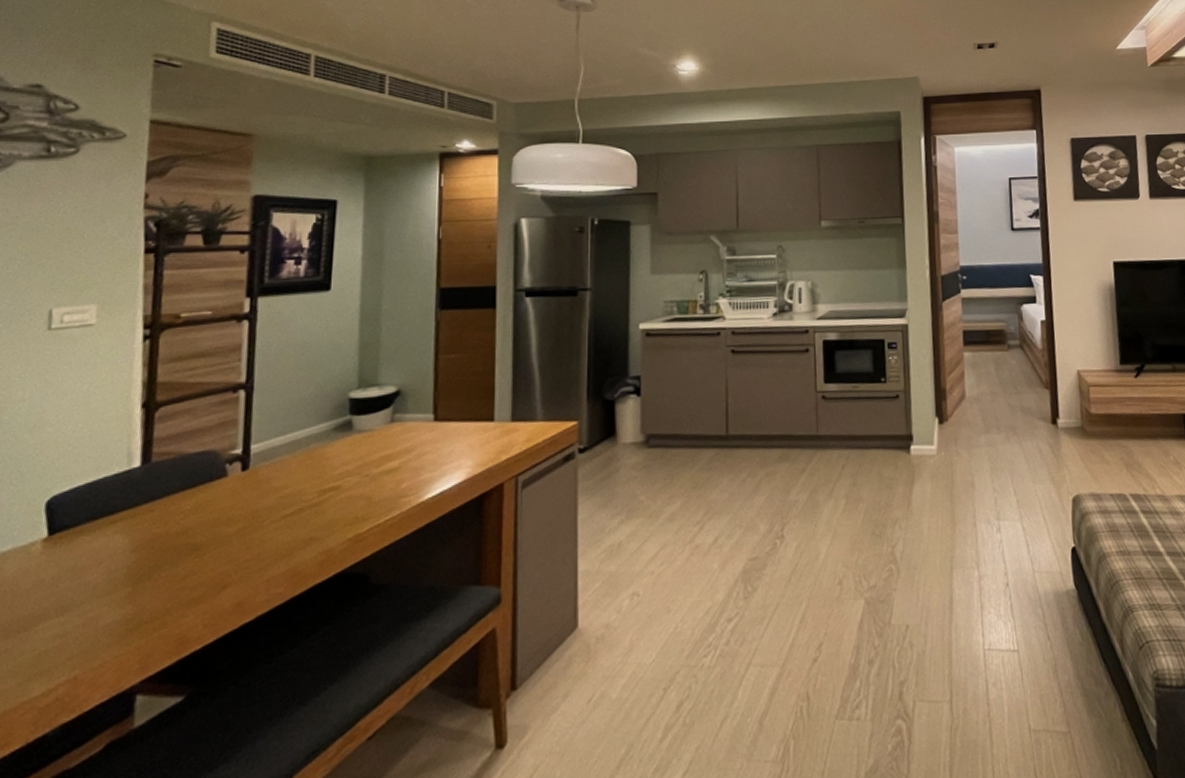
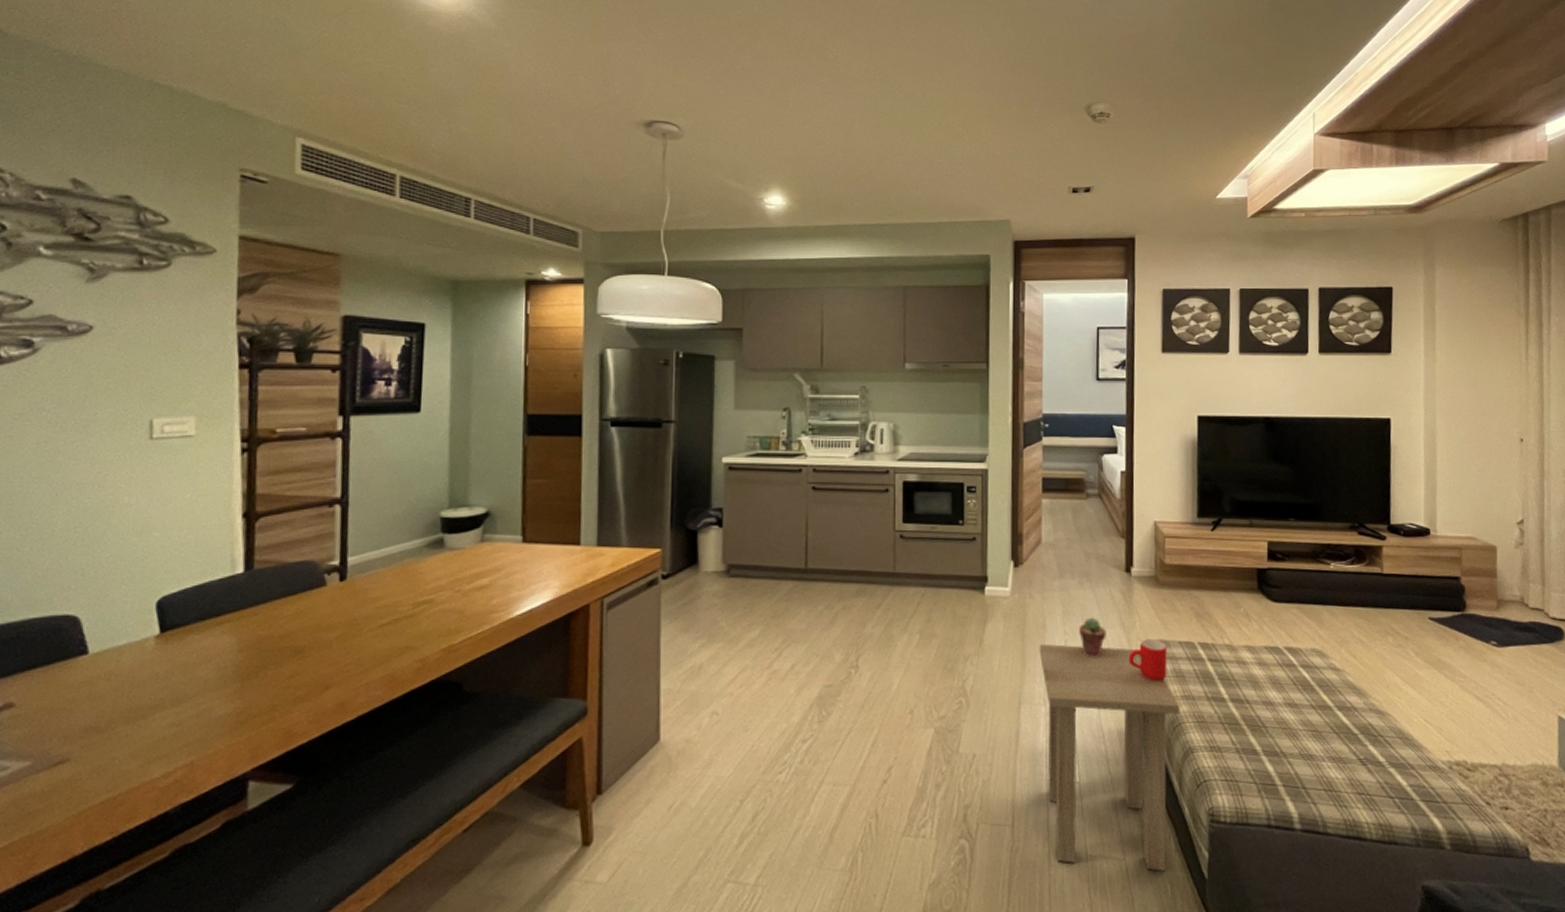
side table: none [968,503,1117,744] -> present [1039,643,1180,871]
potted succulent: none [1008,473,1037,515] -> present [1079,617,1106,657]
mug: none [1060,492,1101,537] -> present [1128,639,1167,681]

